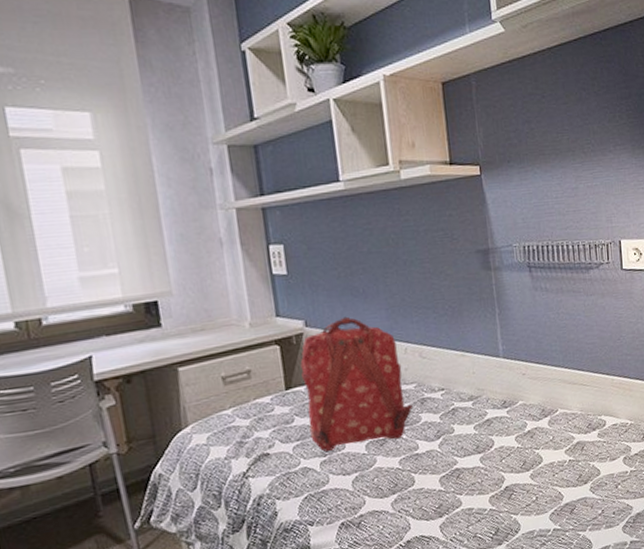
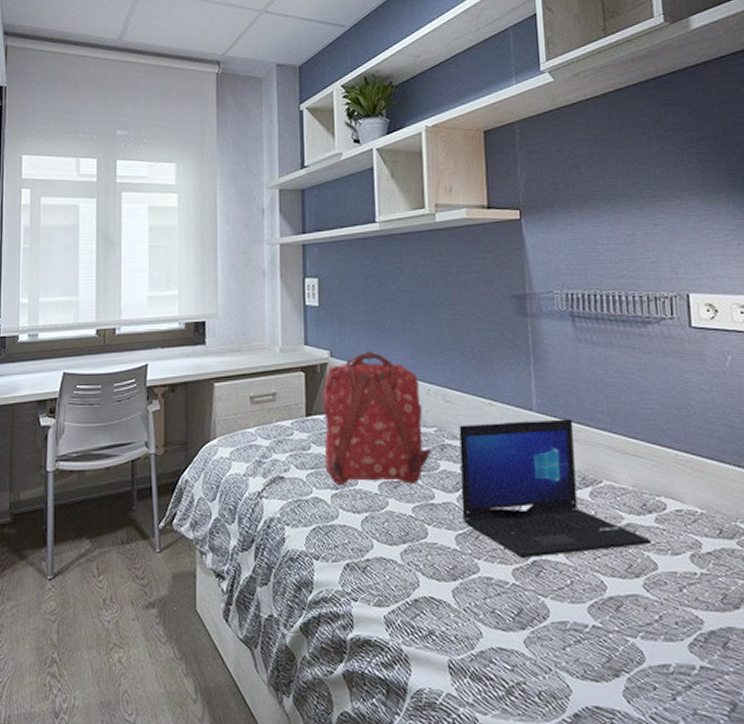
laptop: none [436,360,595,487] -> present [459,419,651,559]

